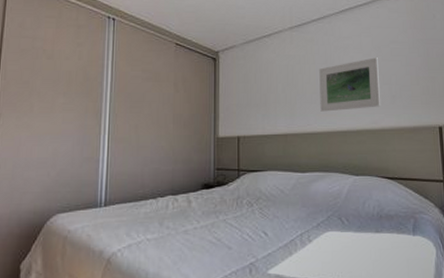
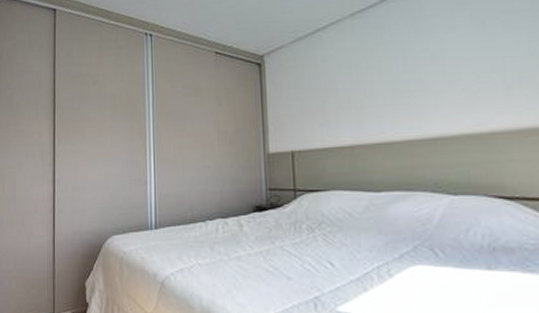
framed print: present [319,57,380,112] -> none [393,36,488,115]

